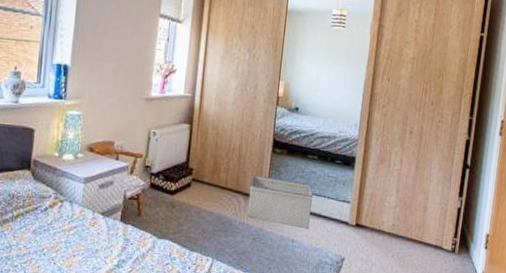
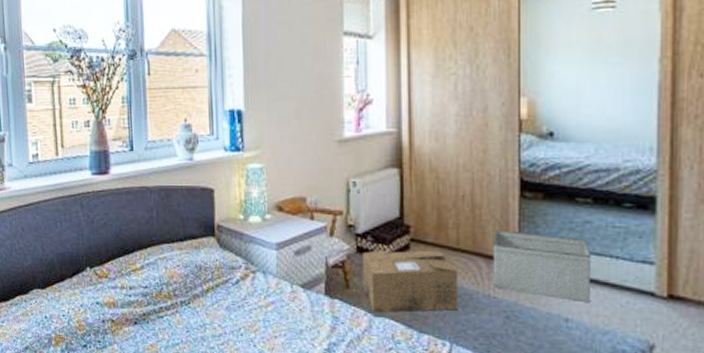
cardboard box: none [151,186,224,236] -> present [361,250,458,313]

